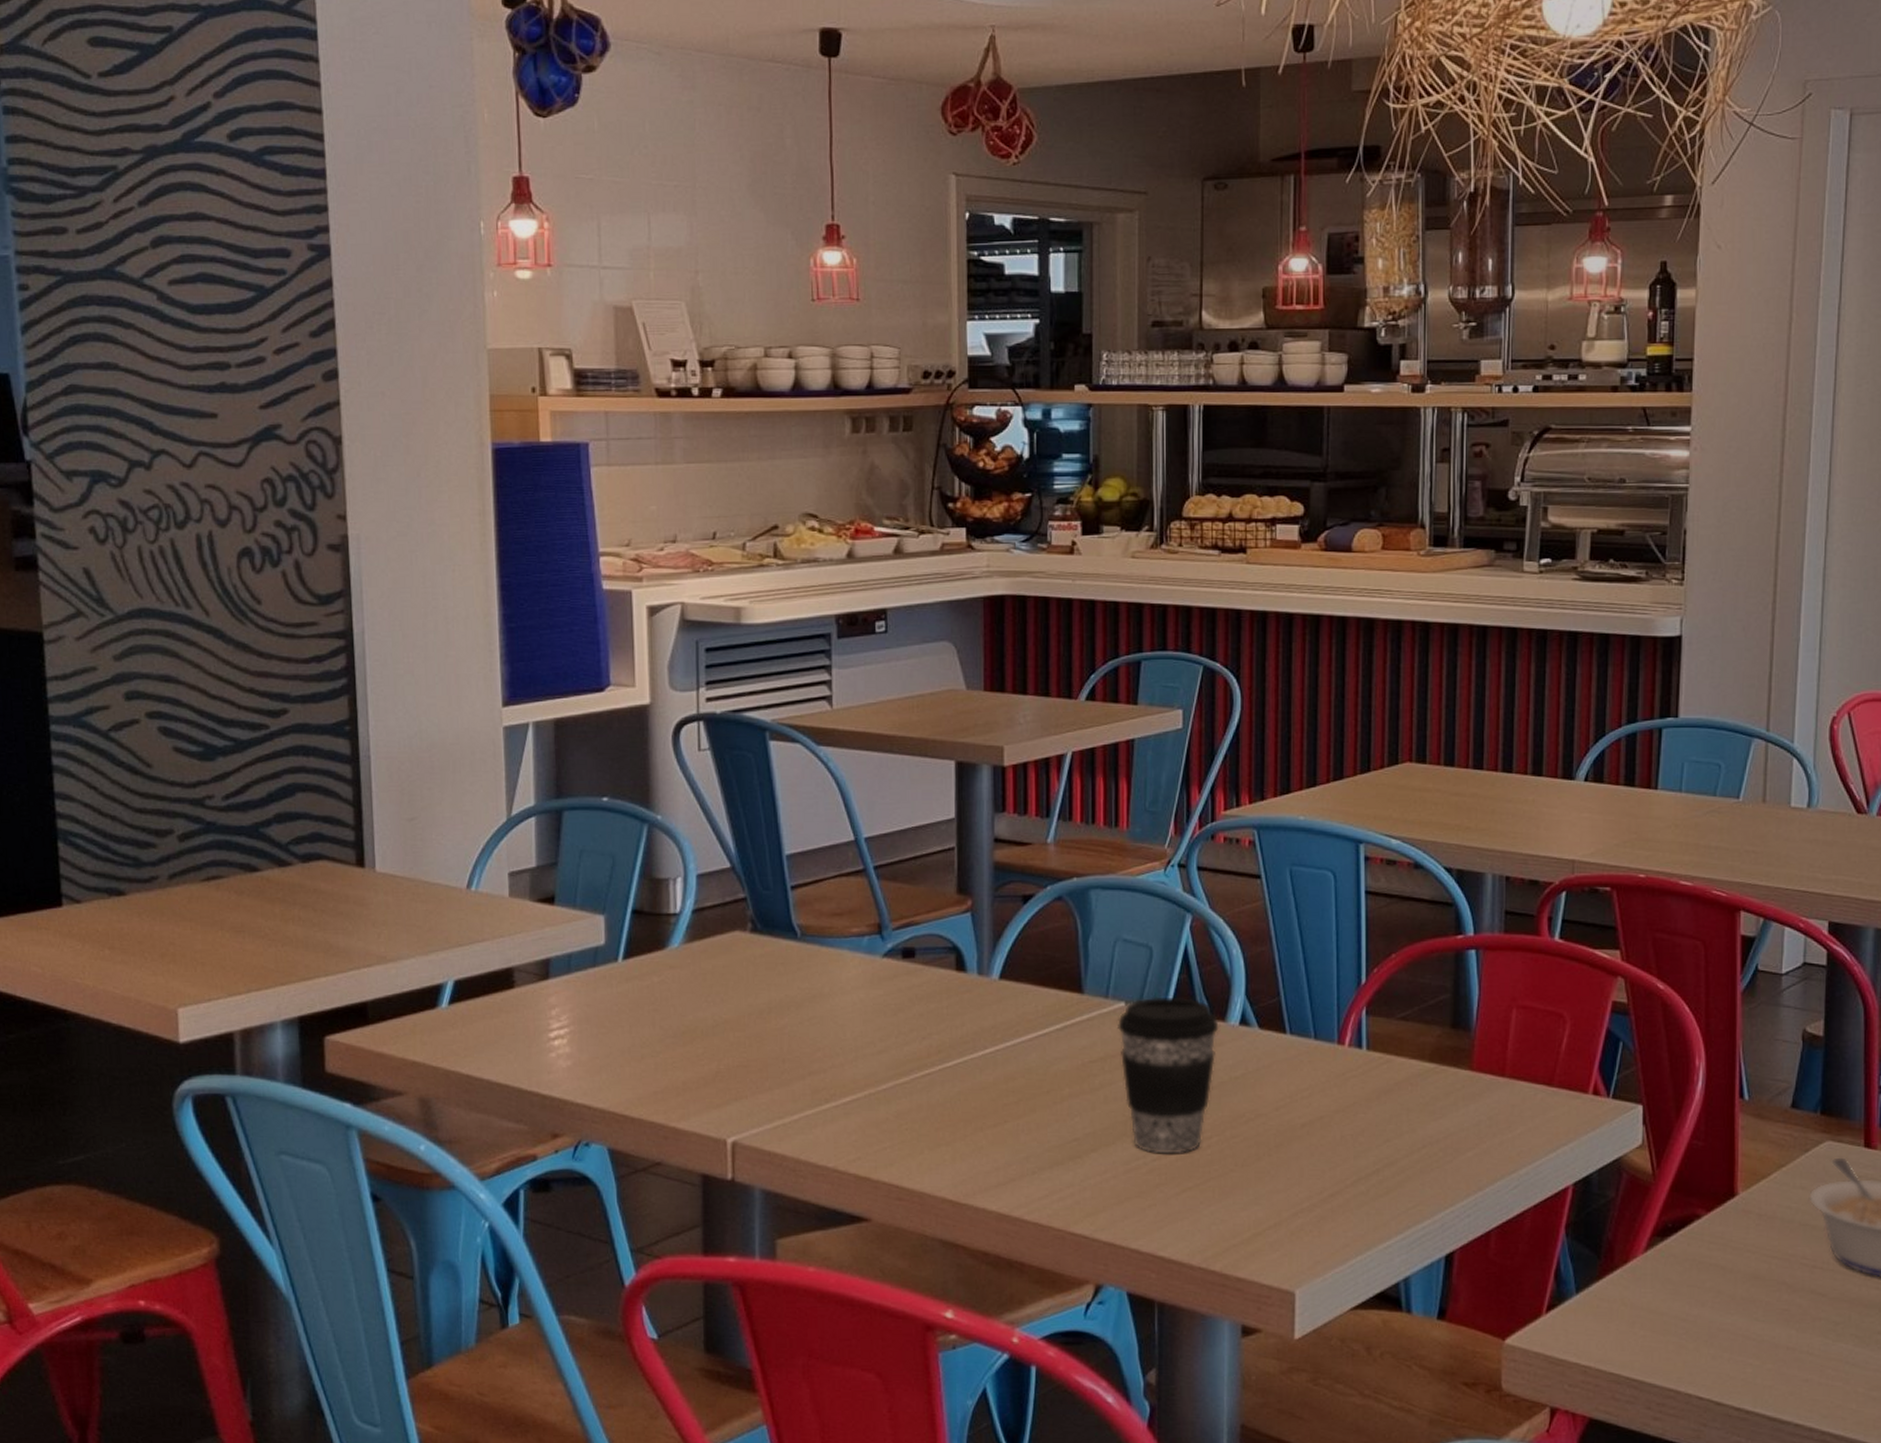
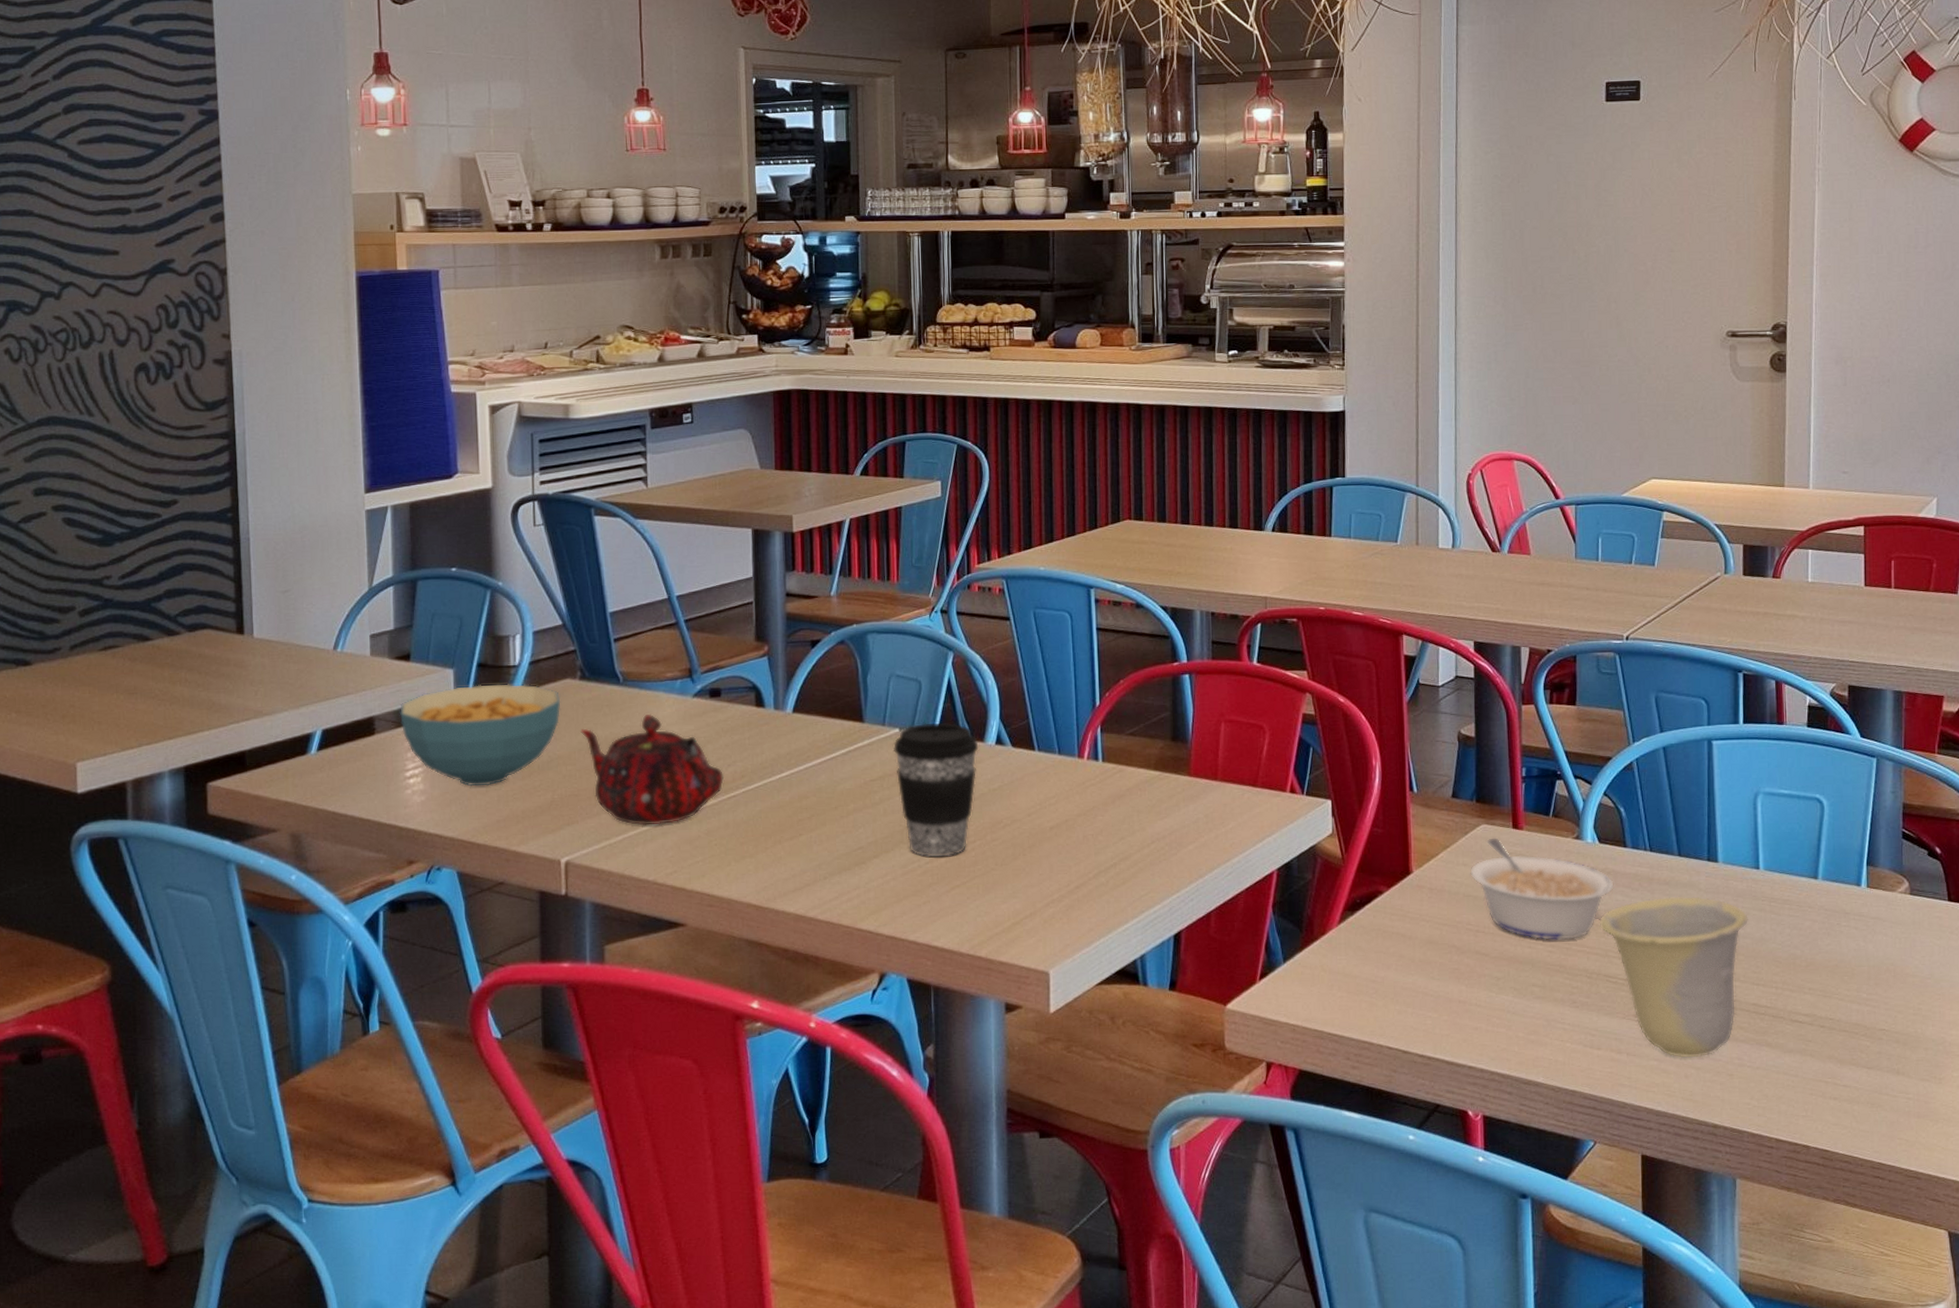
cereal bowl: none [542,934,729,1052] -> present [399,684,561,787]
teapot: none [751,974,917,1104] -> present [580,713,724,826]

